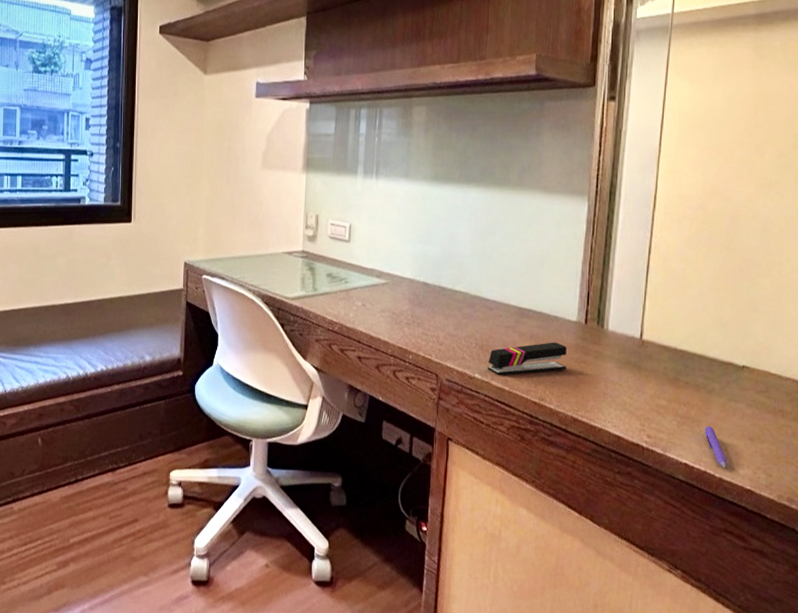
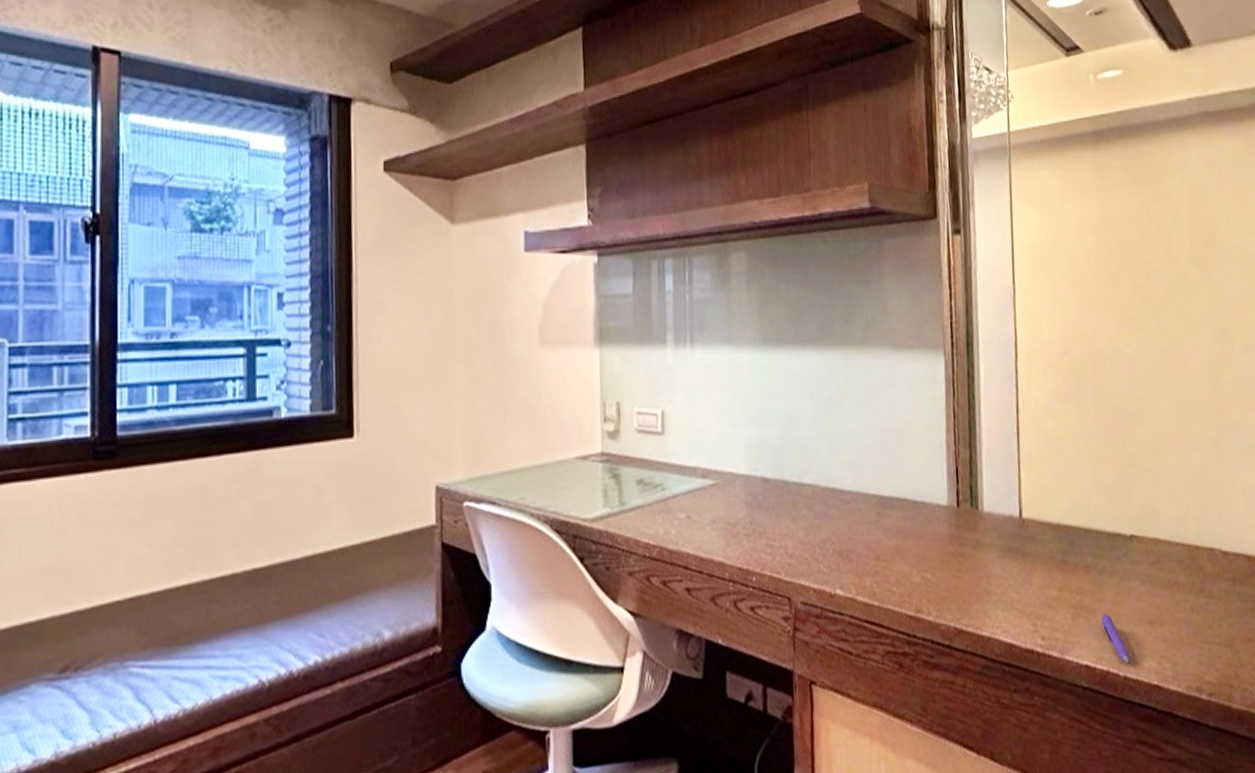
stapler: present [488,342,567,376] -> none [850,535,943,588]

